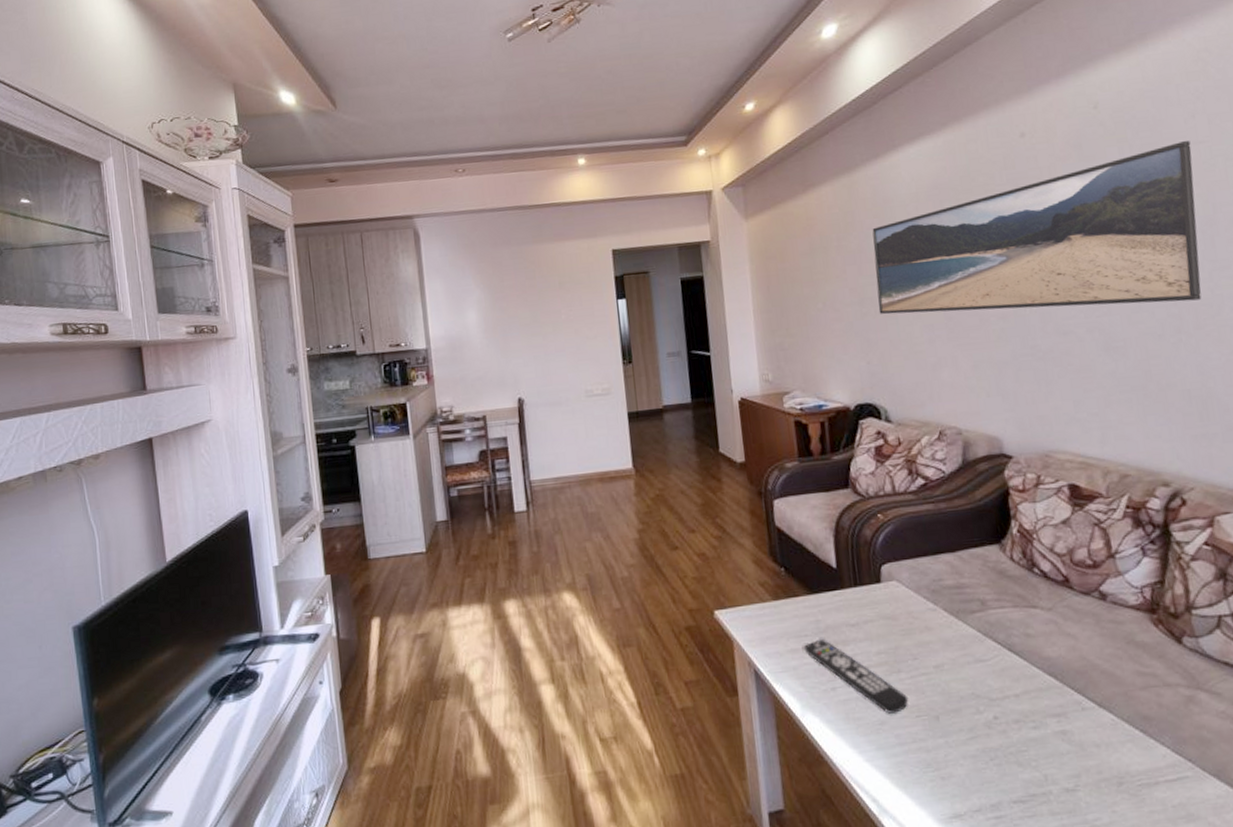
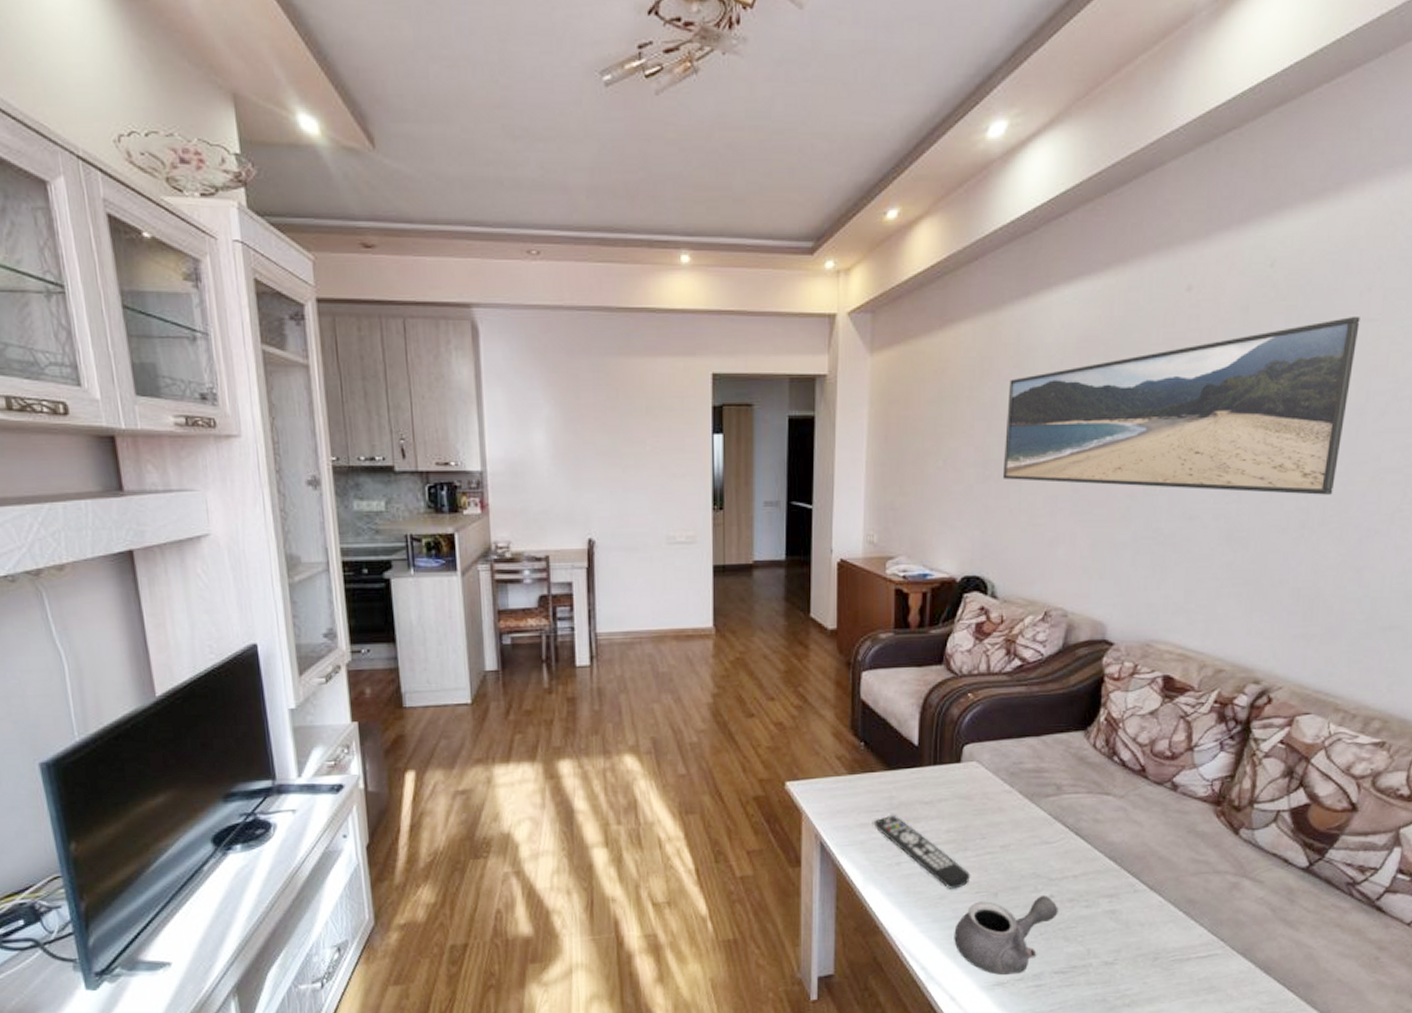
teapot: none [900,717,1006,807] -> present [954,896,1058,976]

